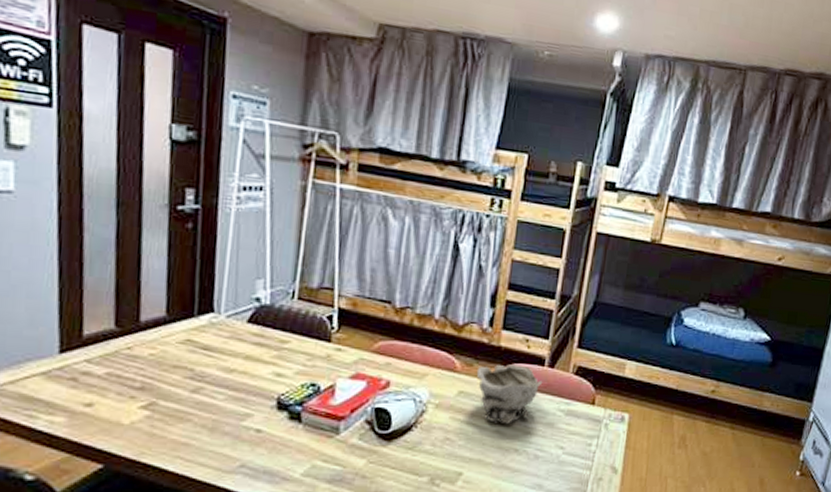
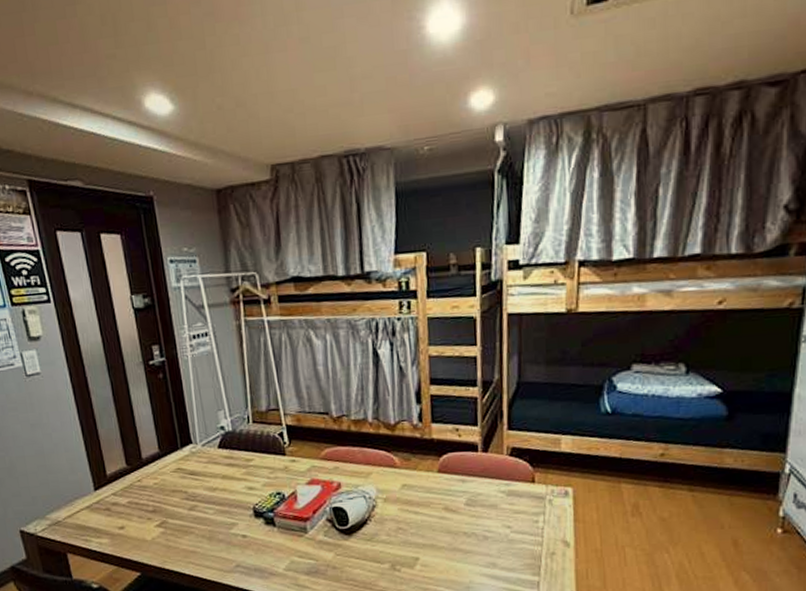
bowl: present [476,364,543,425] -> none [414,453,479,511]

